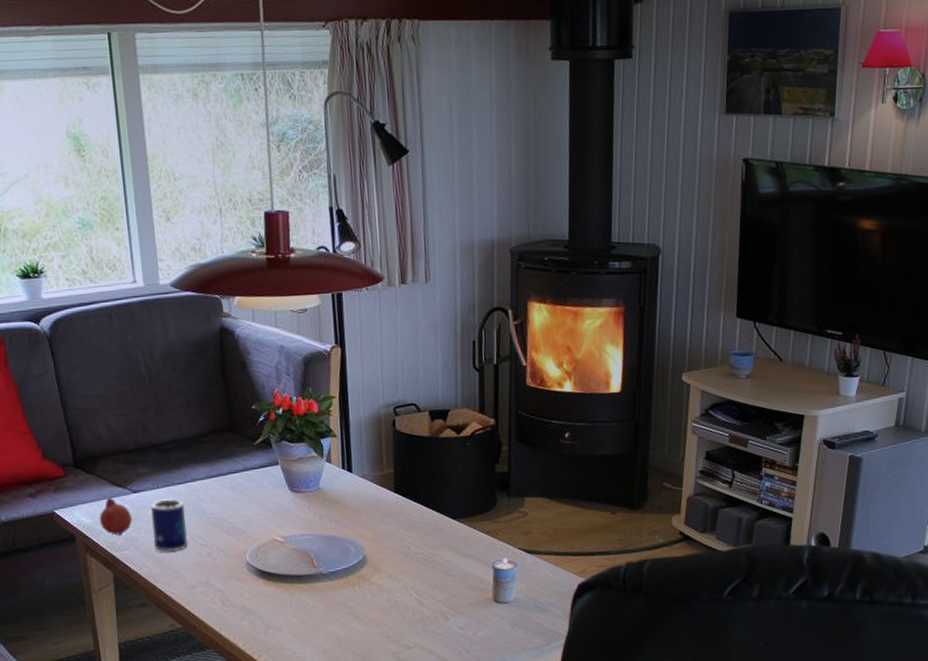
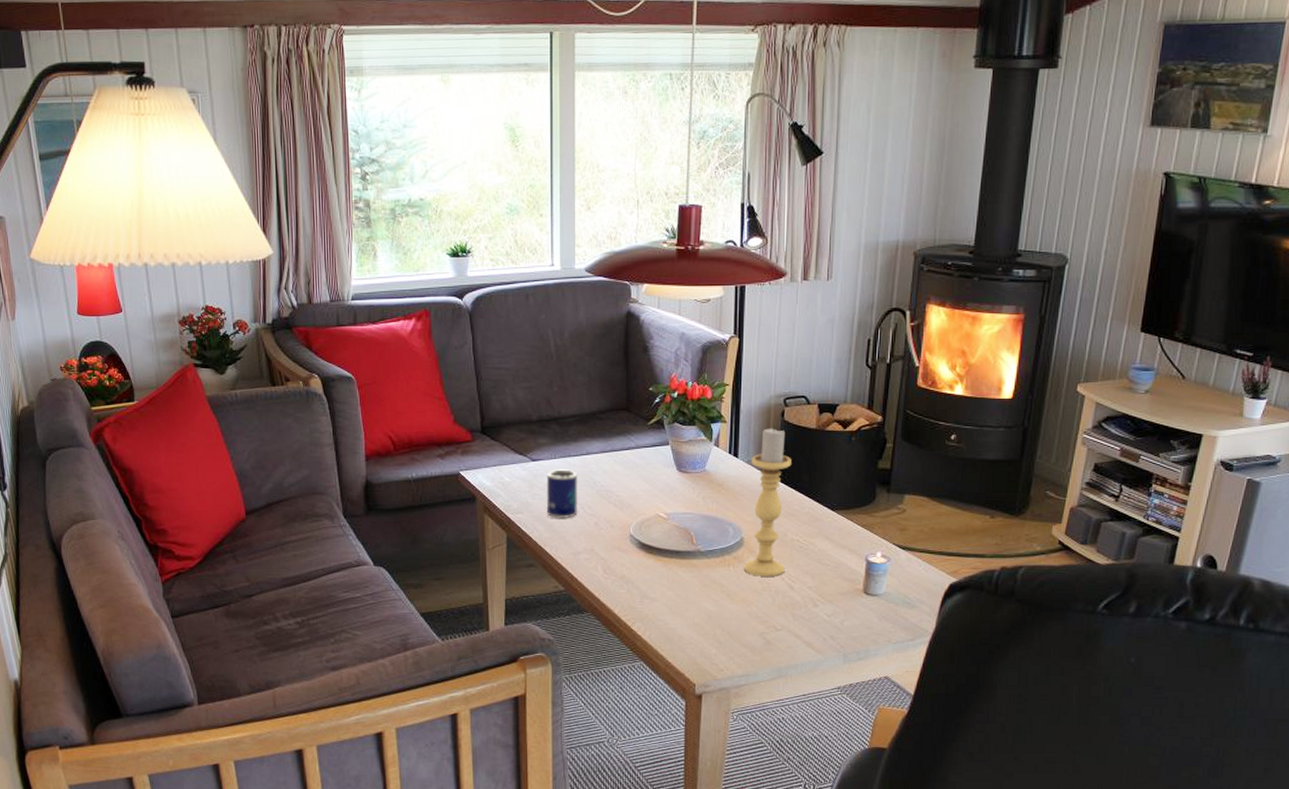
fruit: present [99,498,132,536] -> none [499,464,529,499]
candle holder: none [366,438,412,595] -> present [743,427,791,577]

